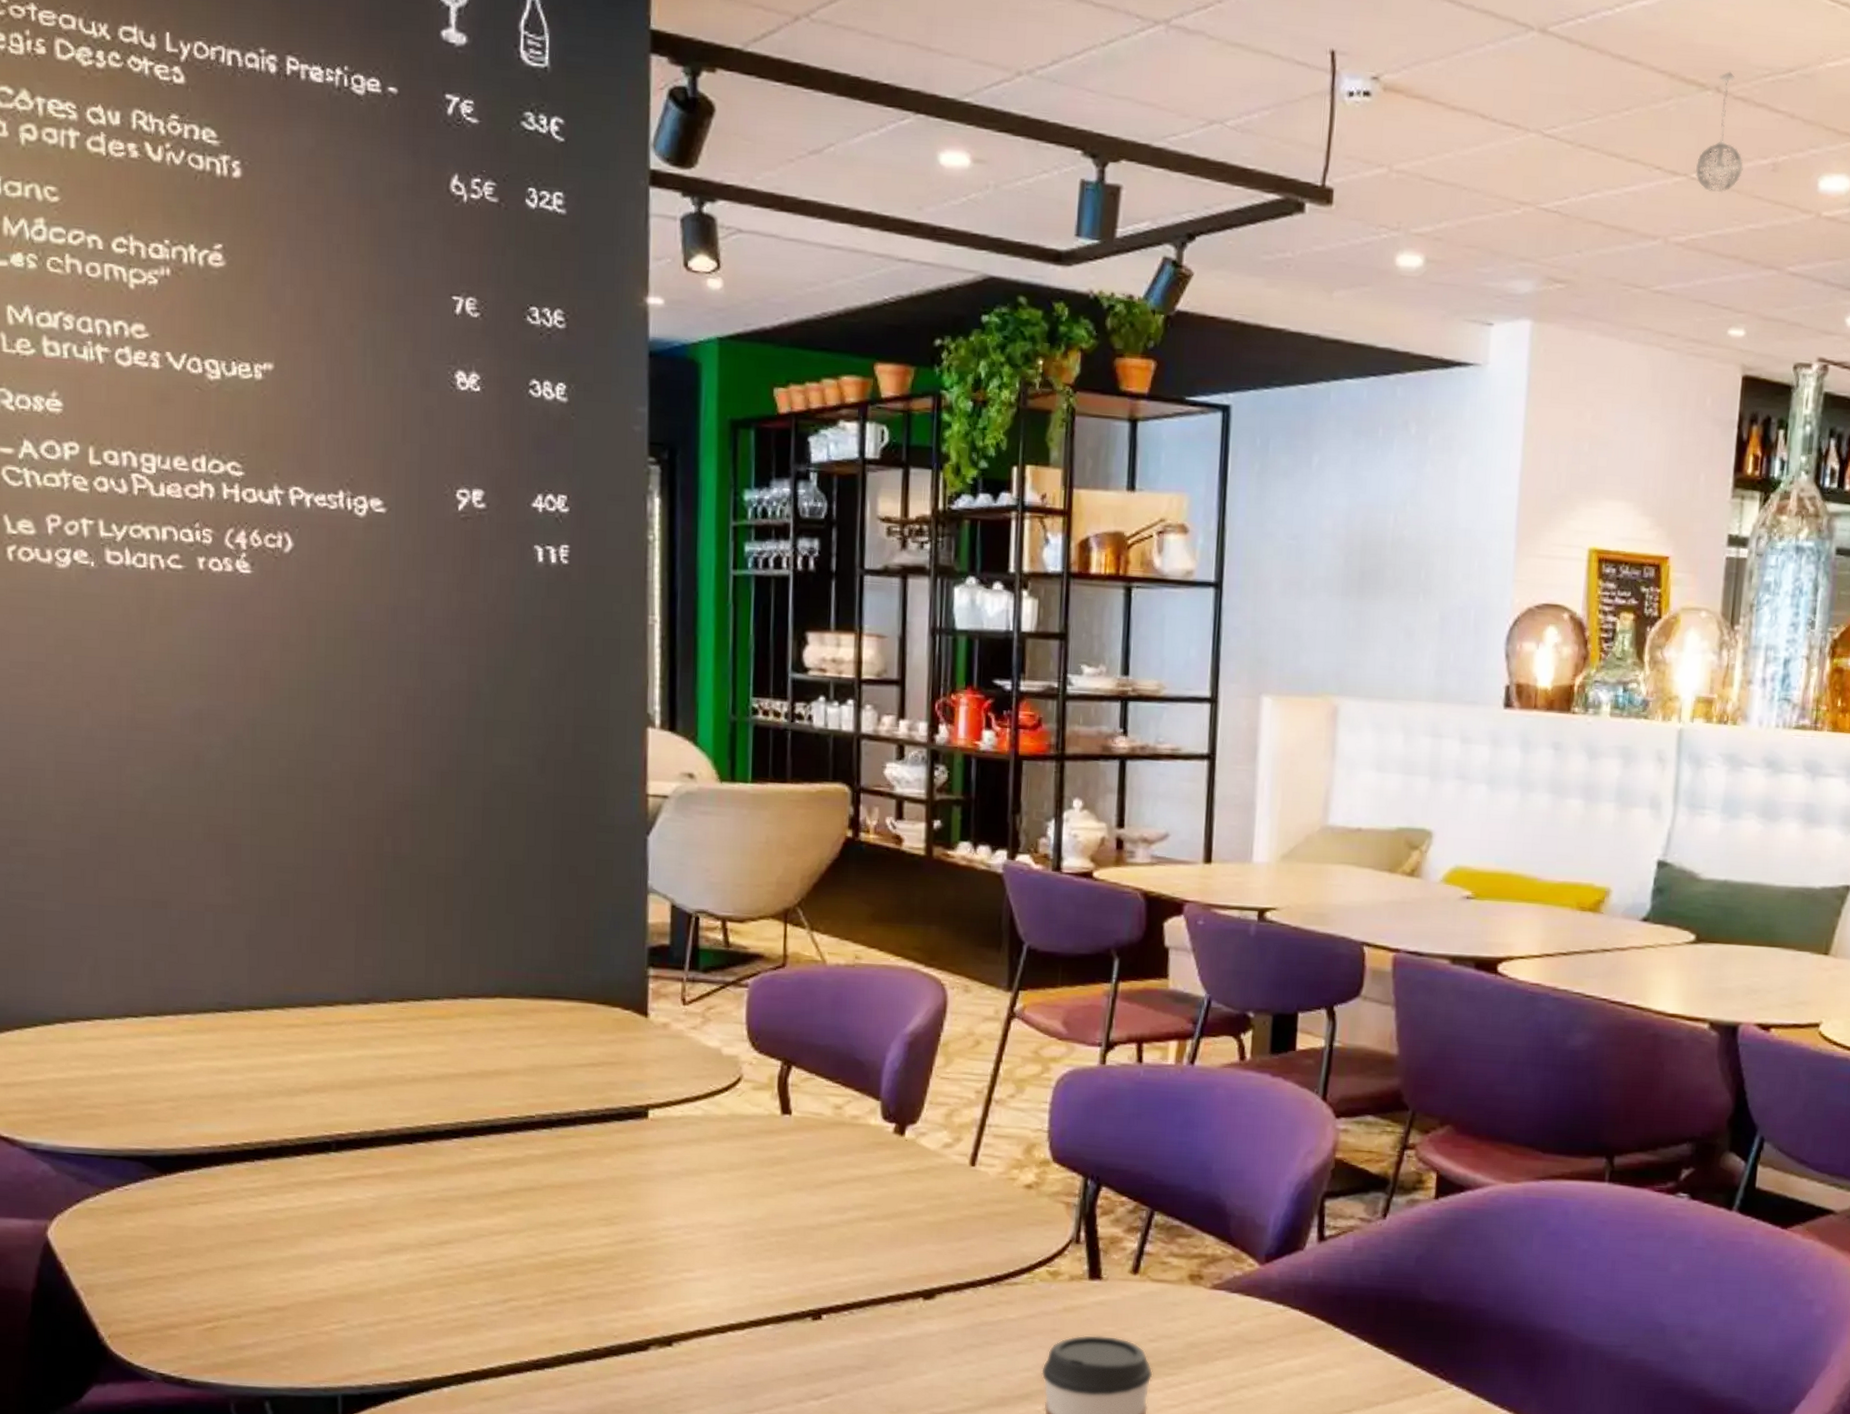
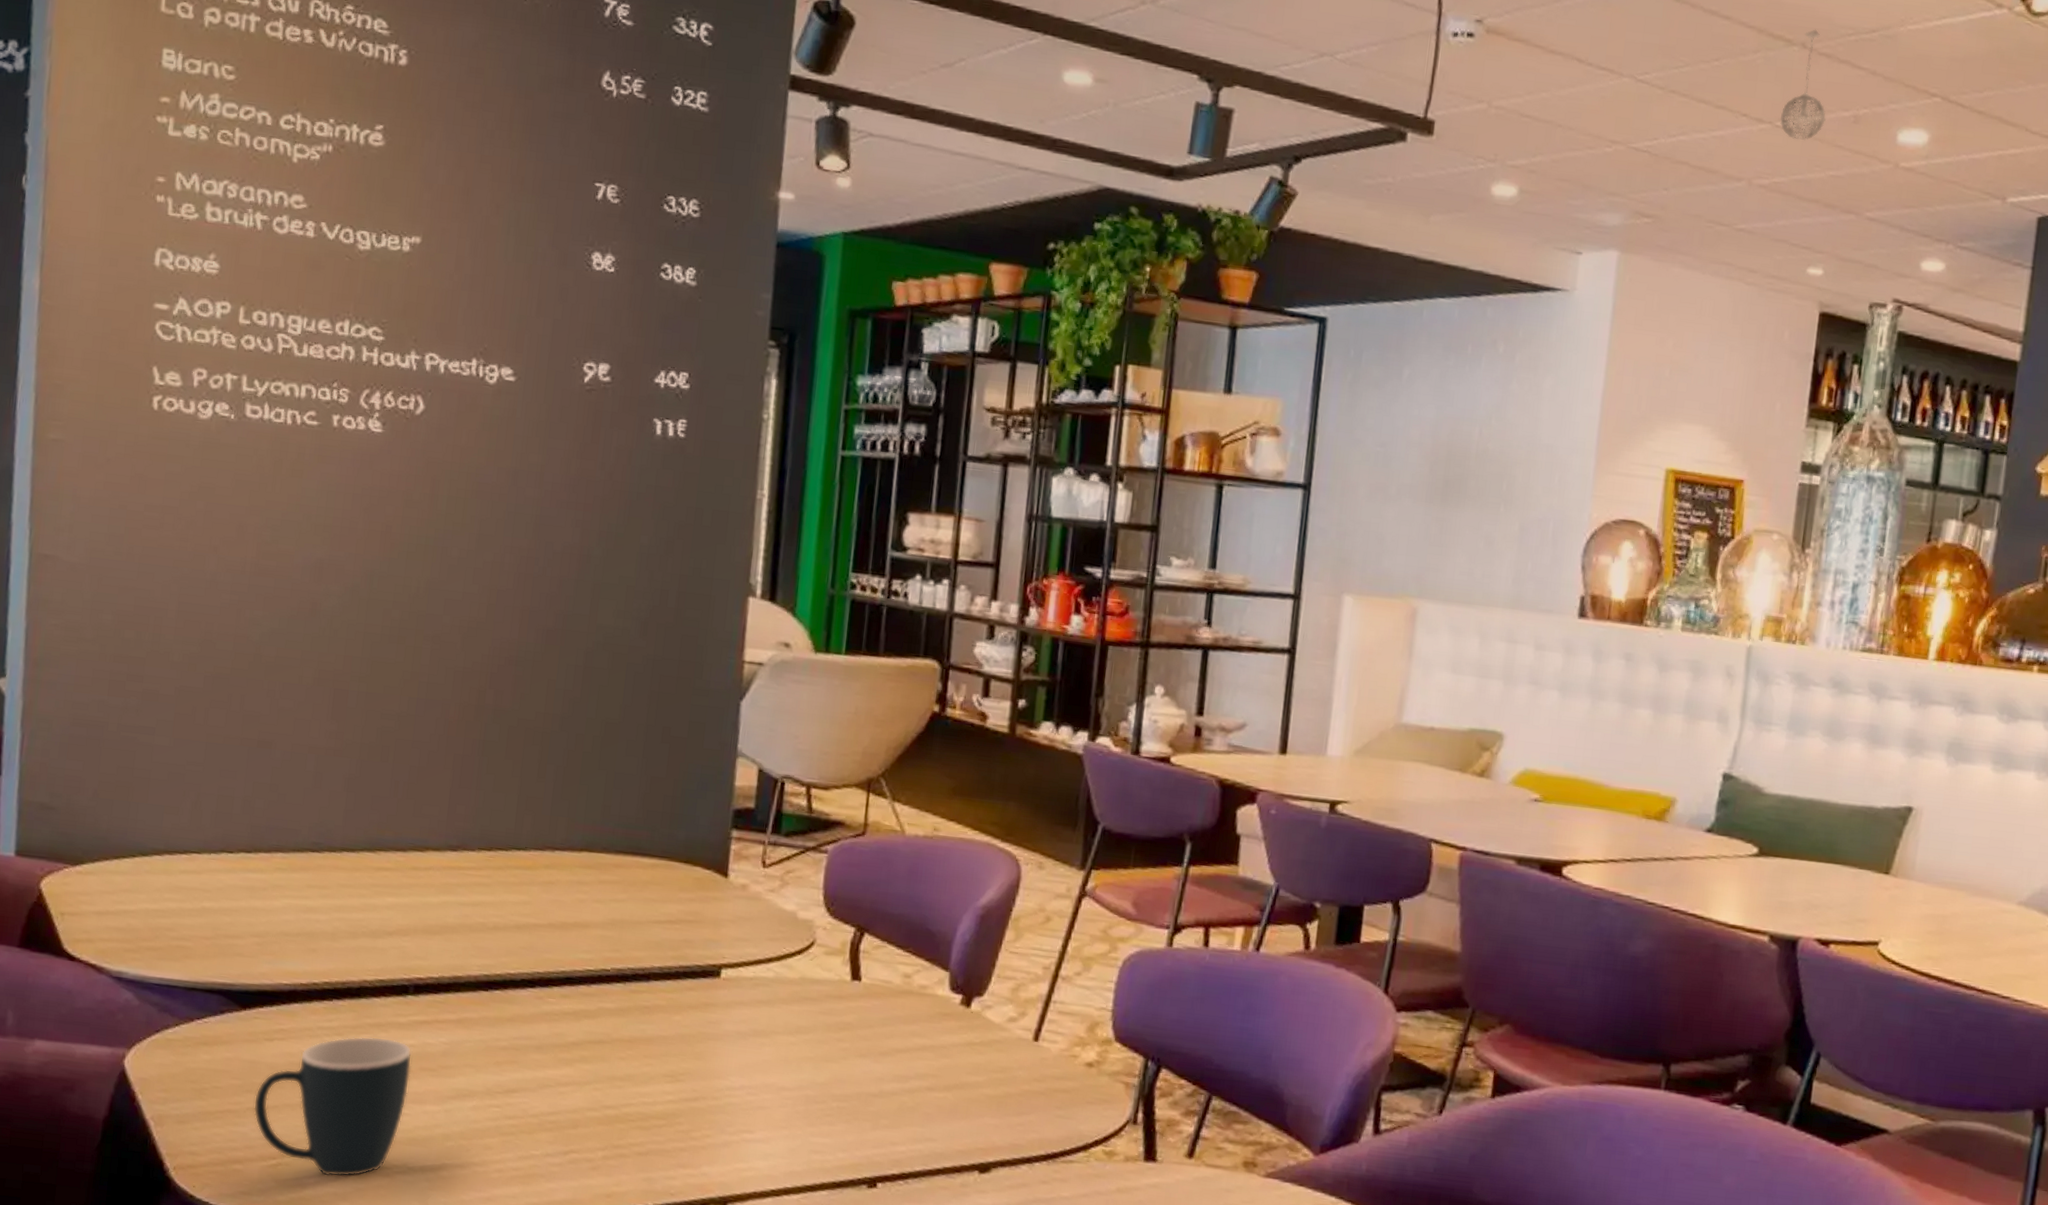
mug: none [183,1195,341,1337] -> present [253,1036,412,1177]

